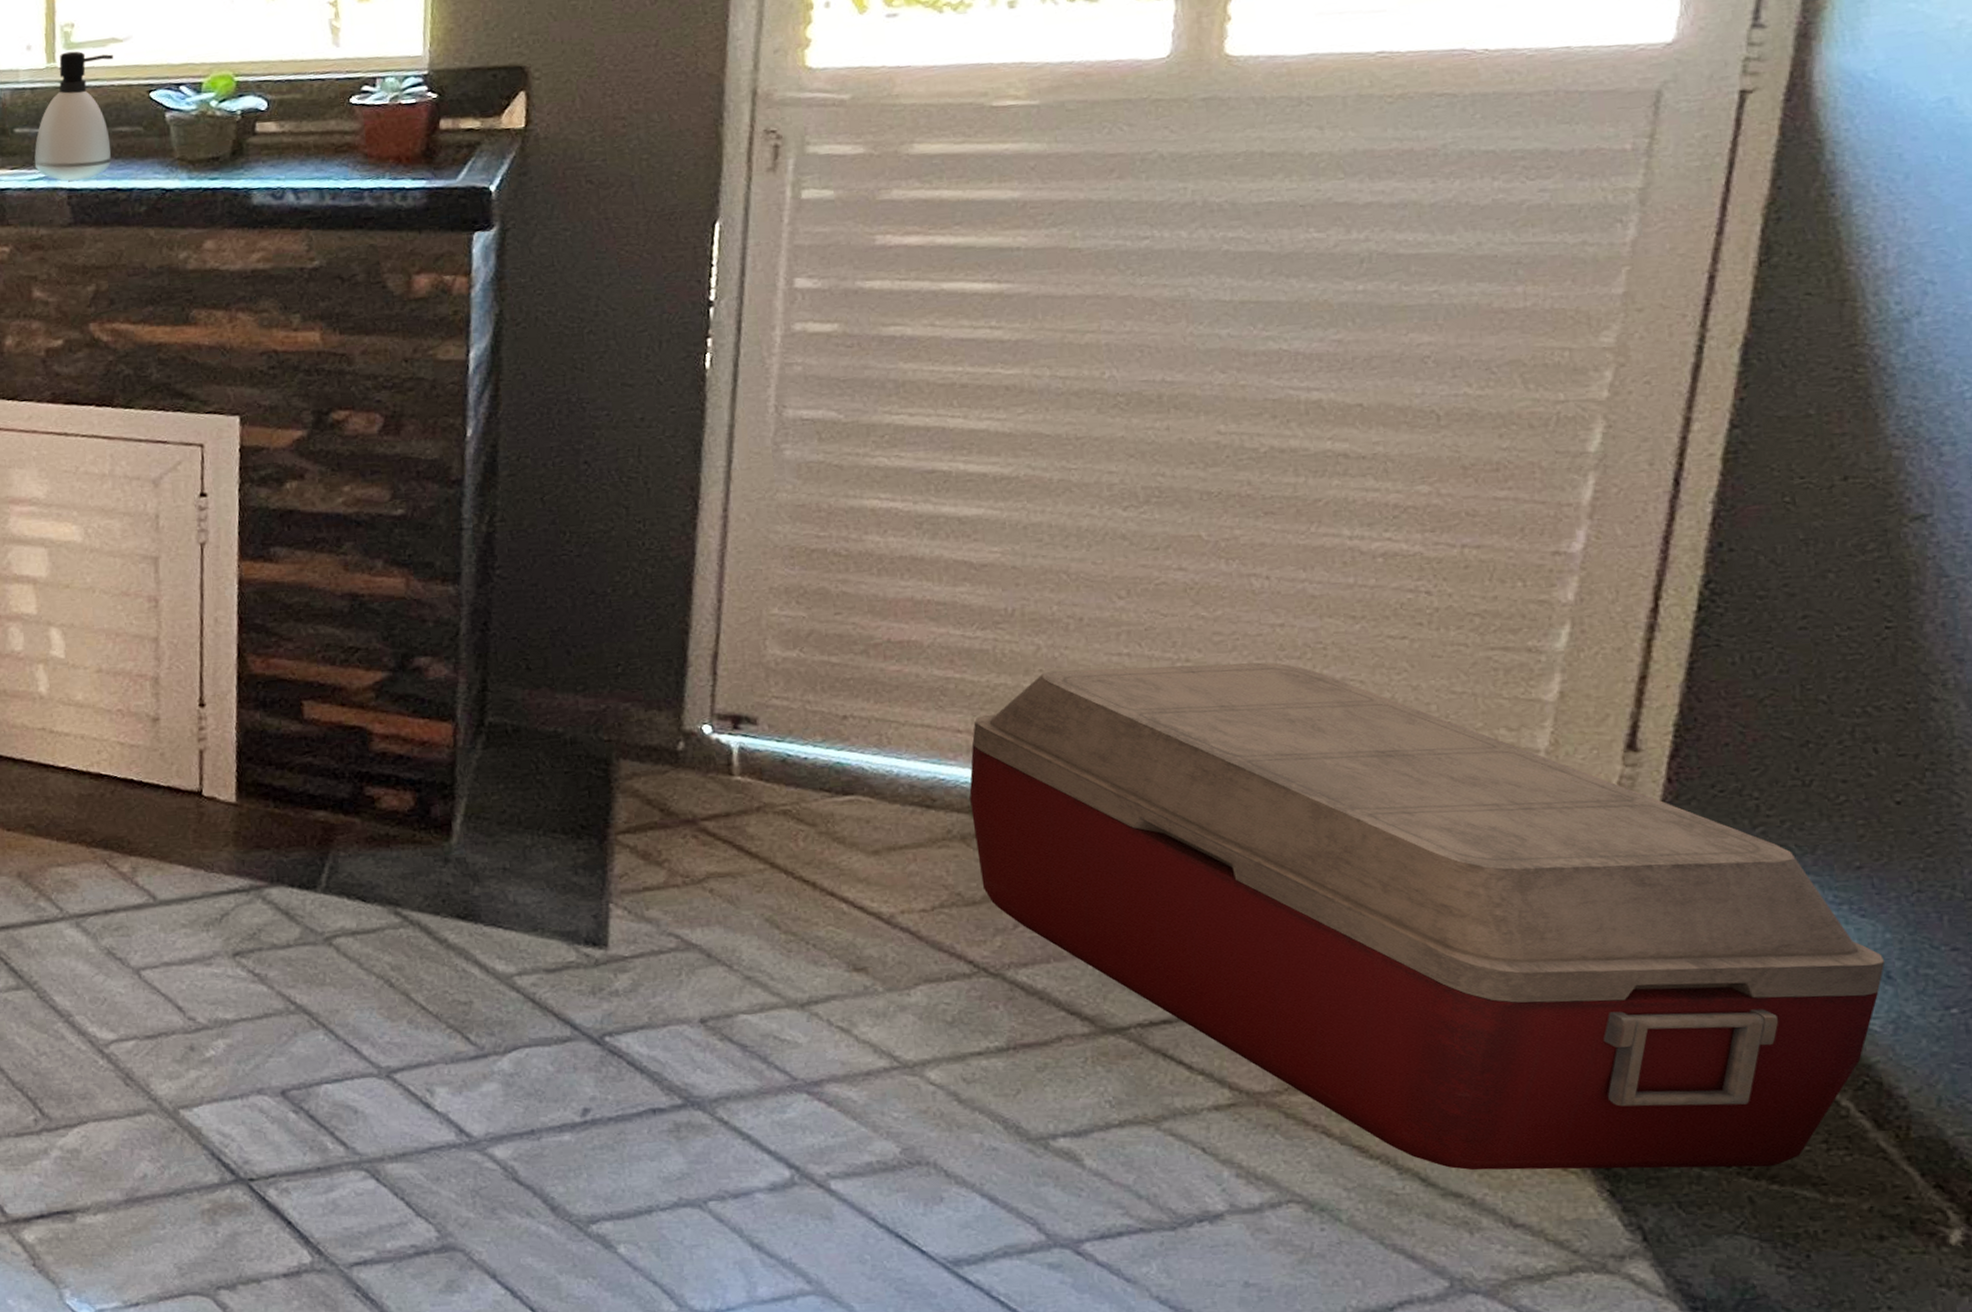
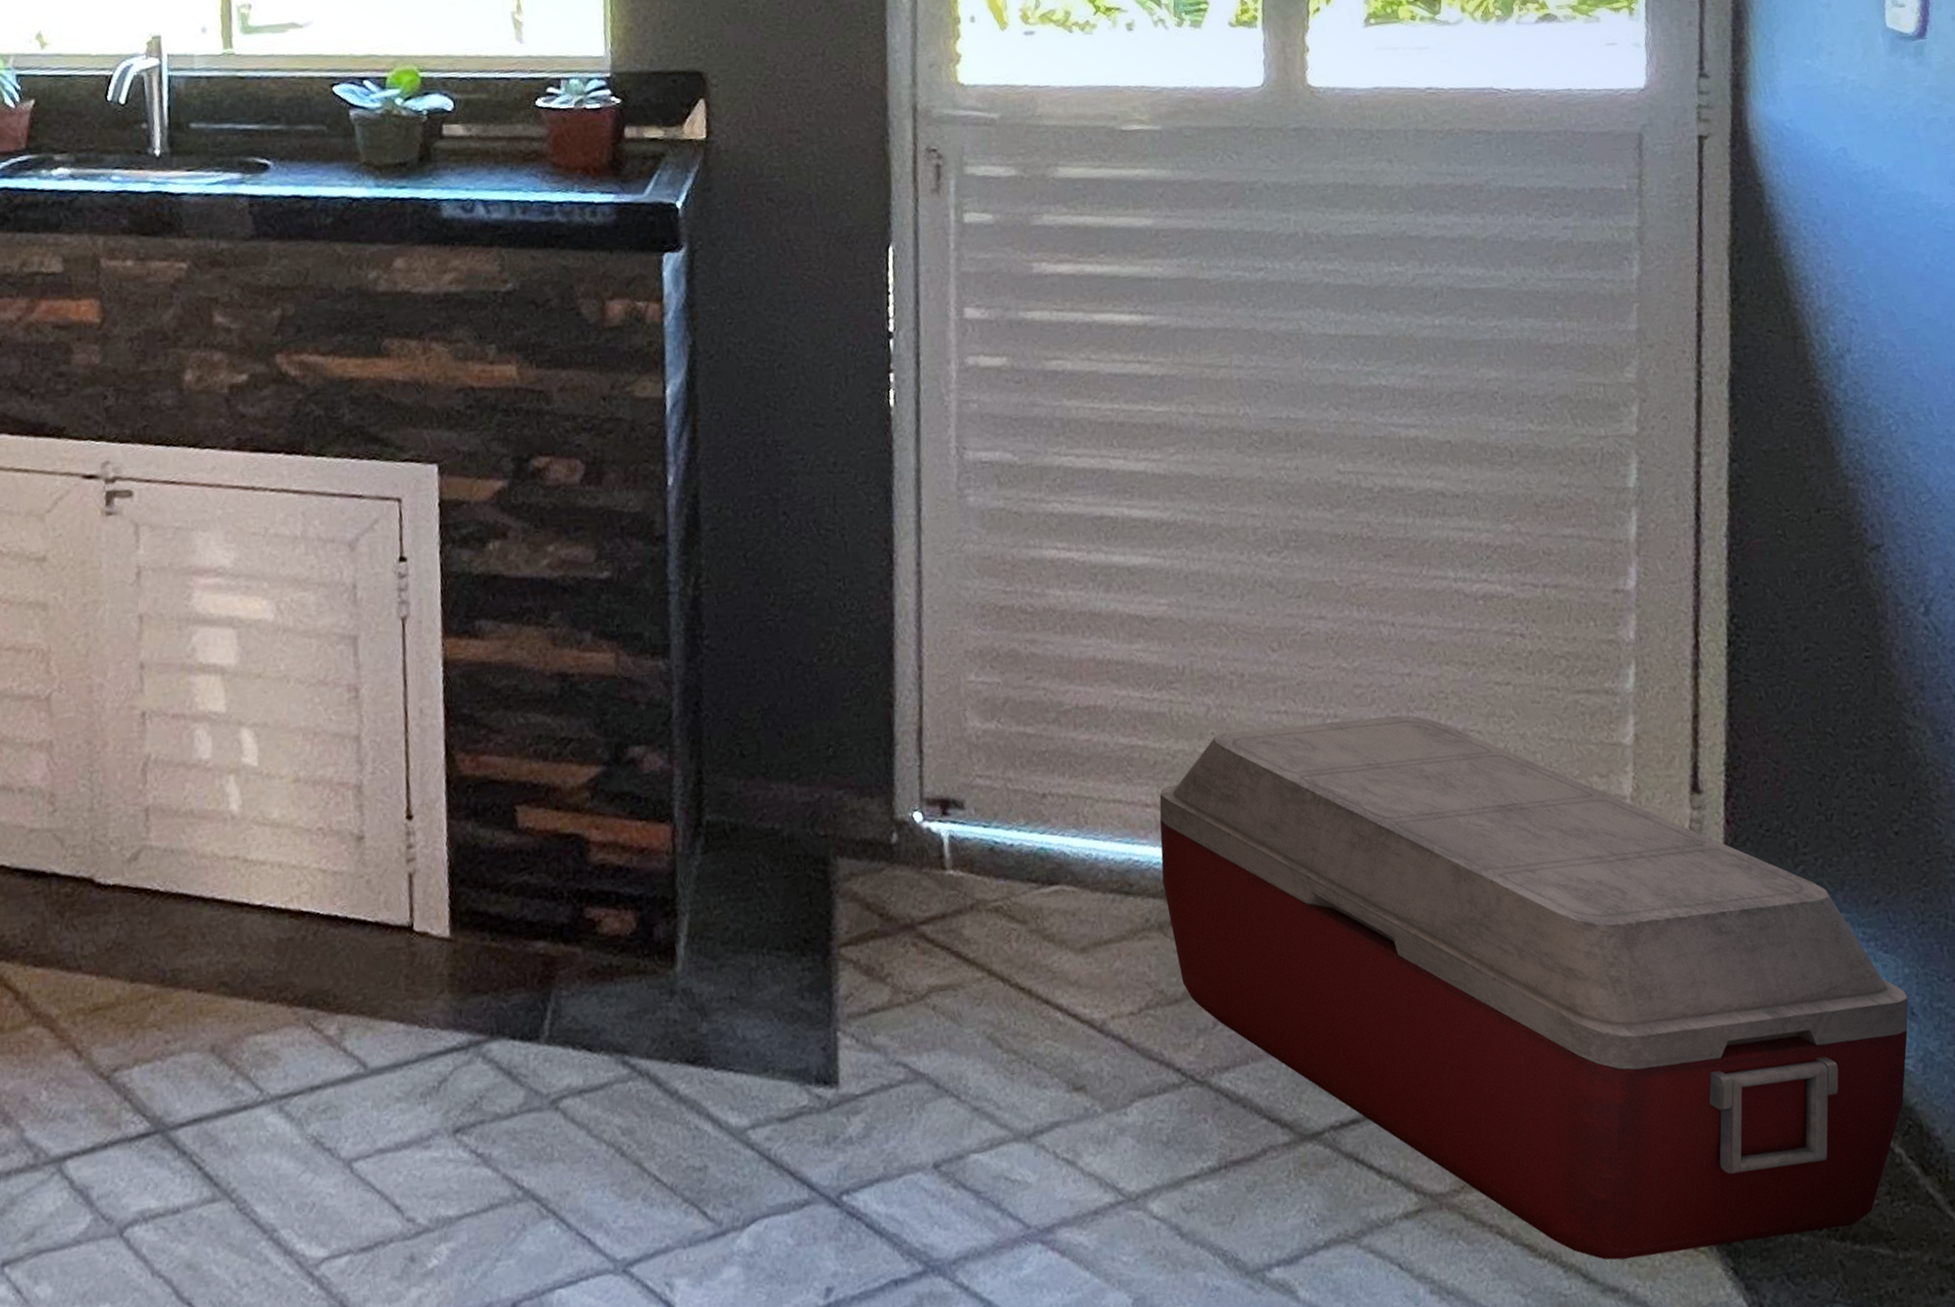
soap dispenser: present [34,51,114,182] -> none [212,36,295,187]

